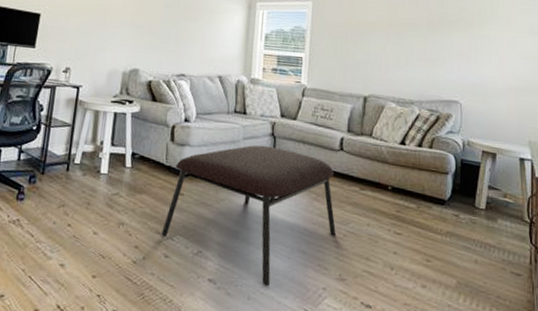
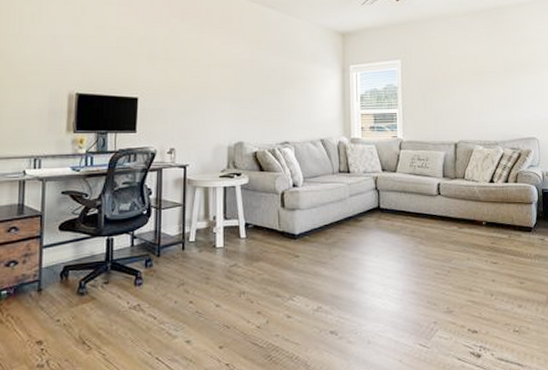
coffee table: present [161,145,337,287] -> none [282,199,442,329]

